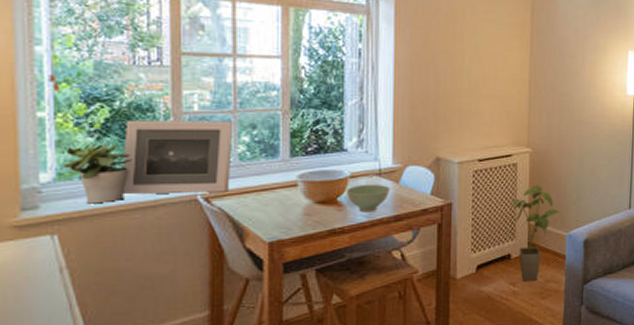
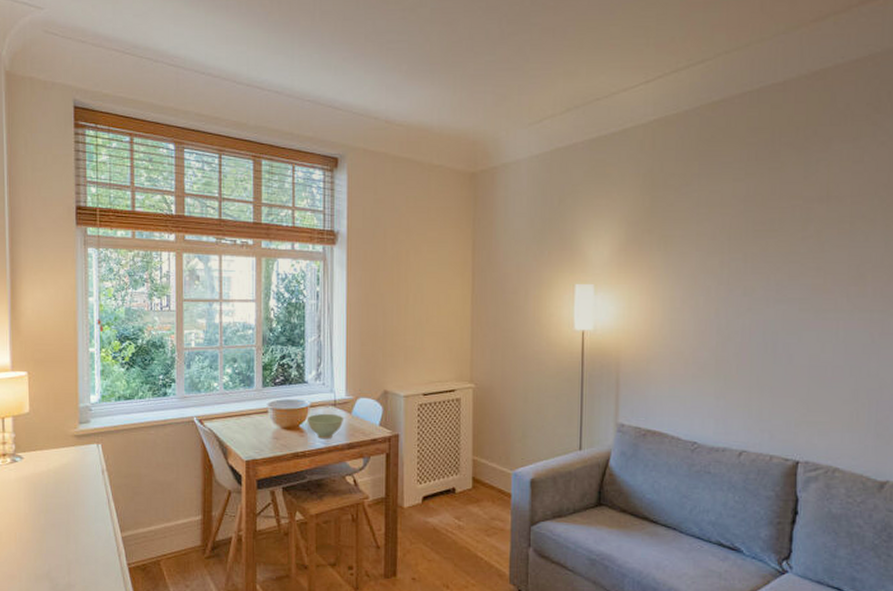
potted plant: present [63,142,133,204] -> none [105,372,150,421]
picture frame: present [122,120,234,195] -> none [143,354,220,416]
house plant: present [512,185,560,281] -> none [456,421,505,517]

